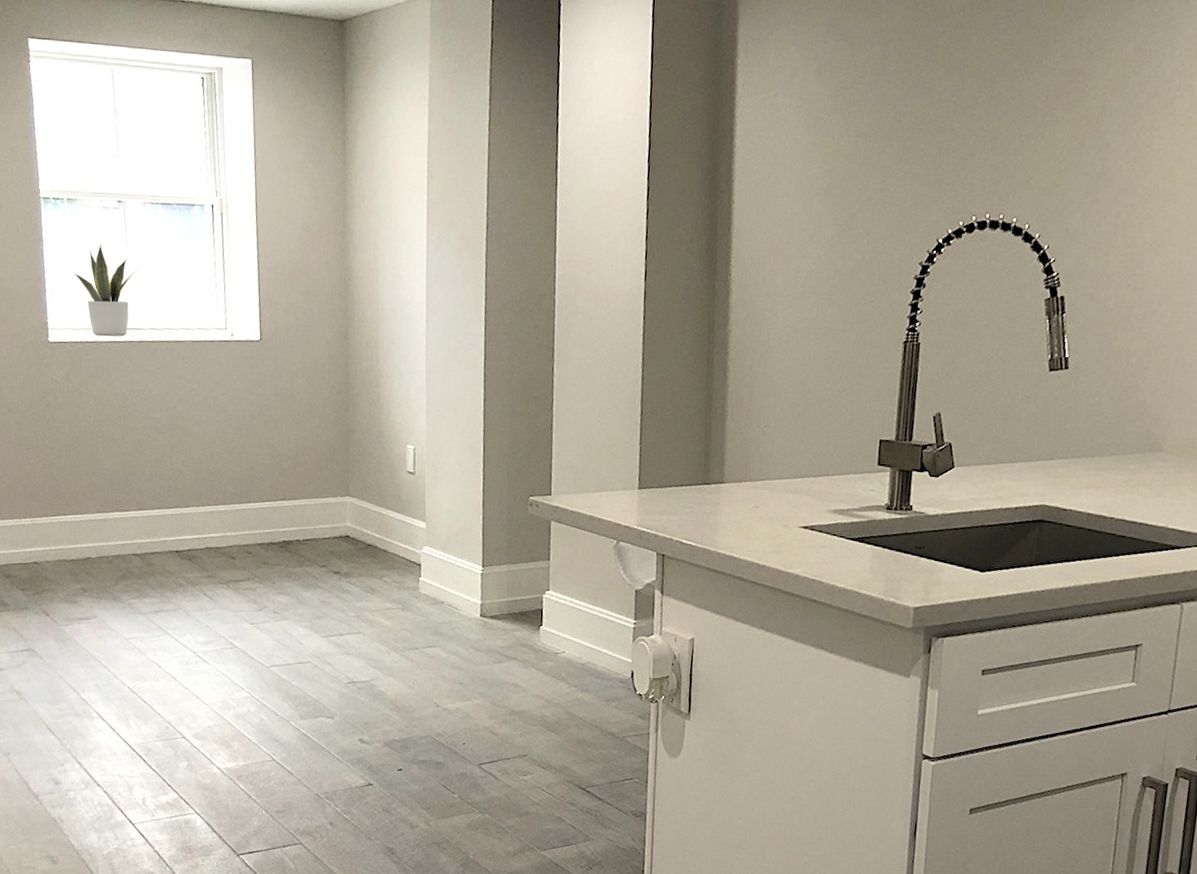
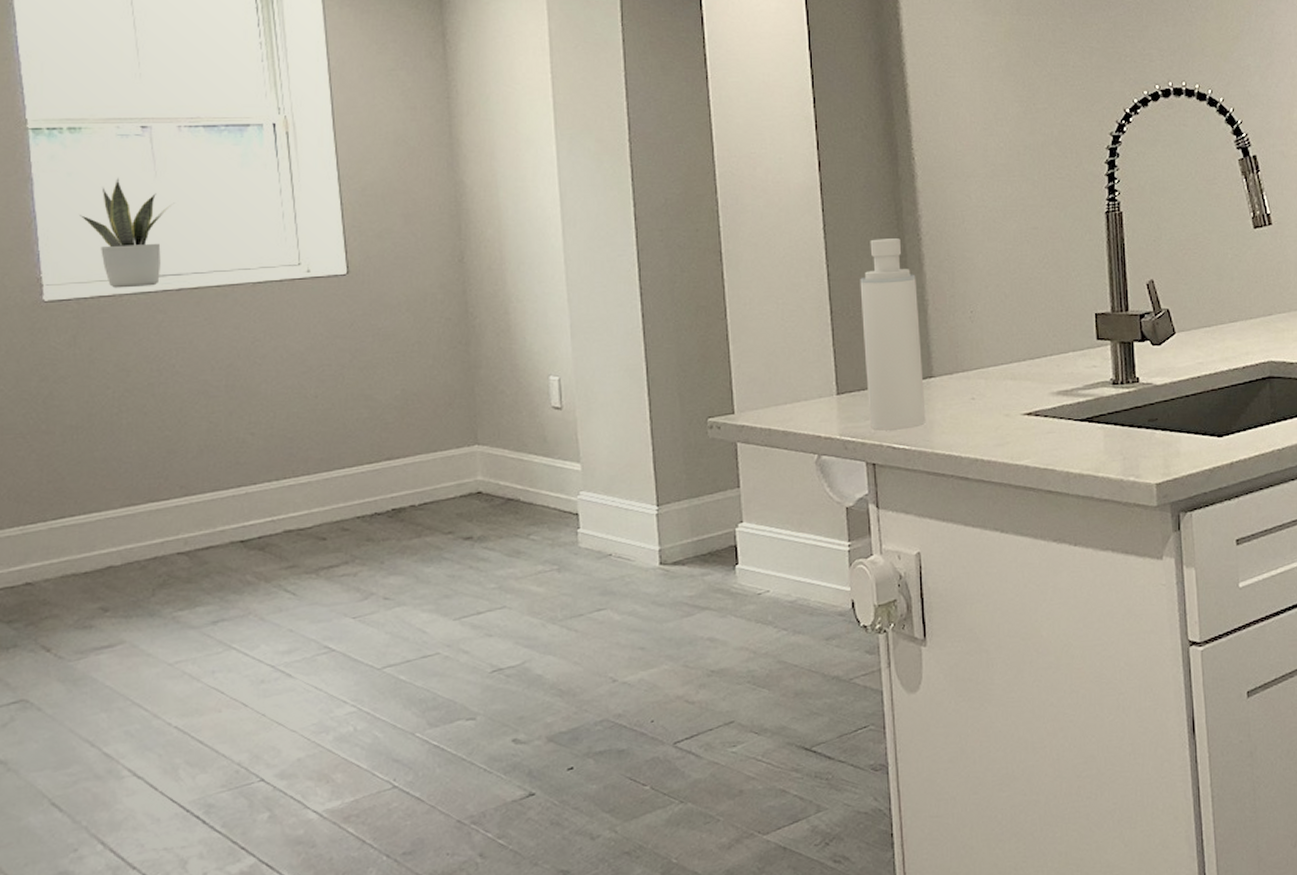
spray bottle: none [663,349,720,528] -> present [860,238,926,431]

